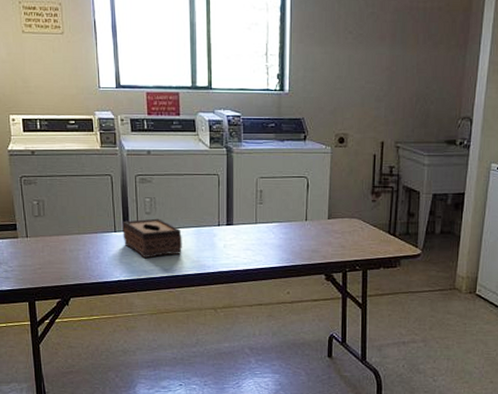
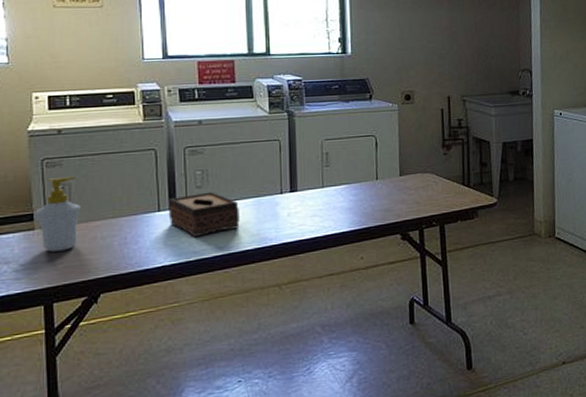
soap bottle: none [18,193,53,258] -> present [35,175,81,252]

